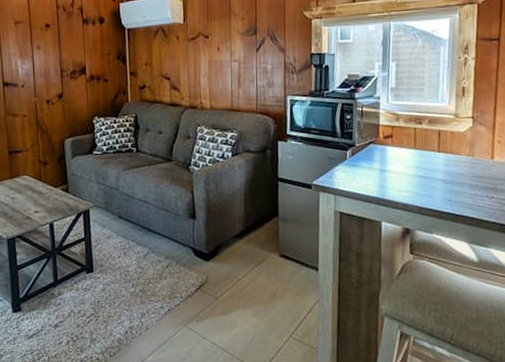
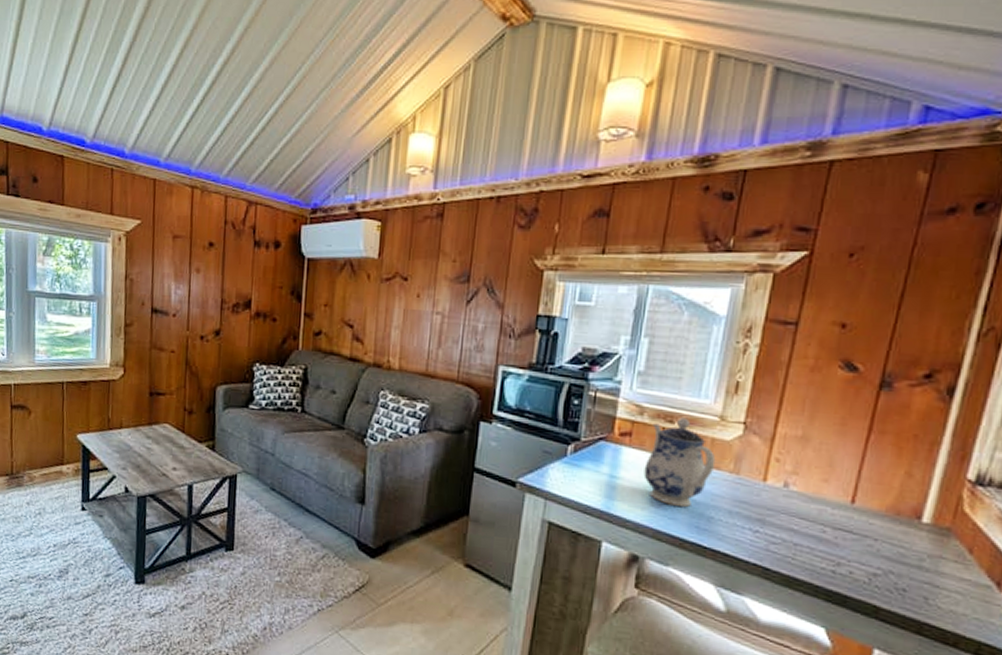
teapot: none [405,119,456,187] -> present [643,417,716,507]

